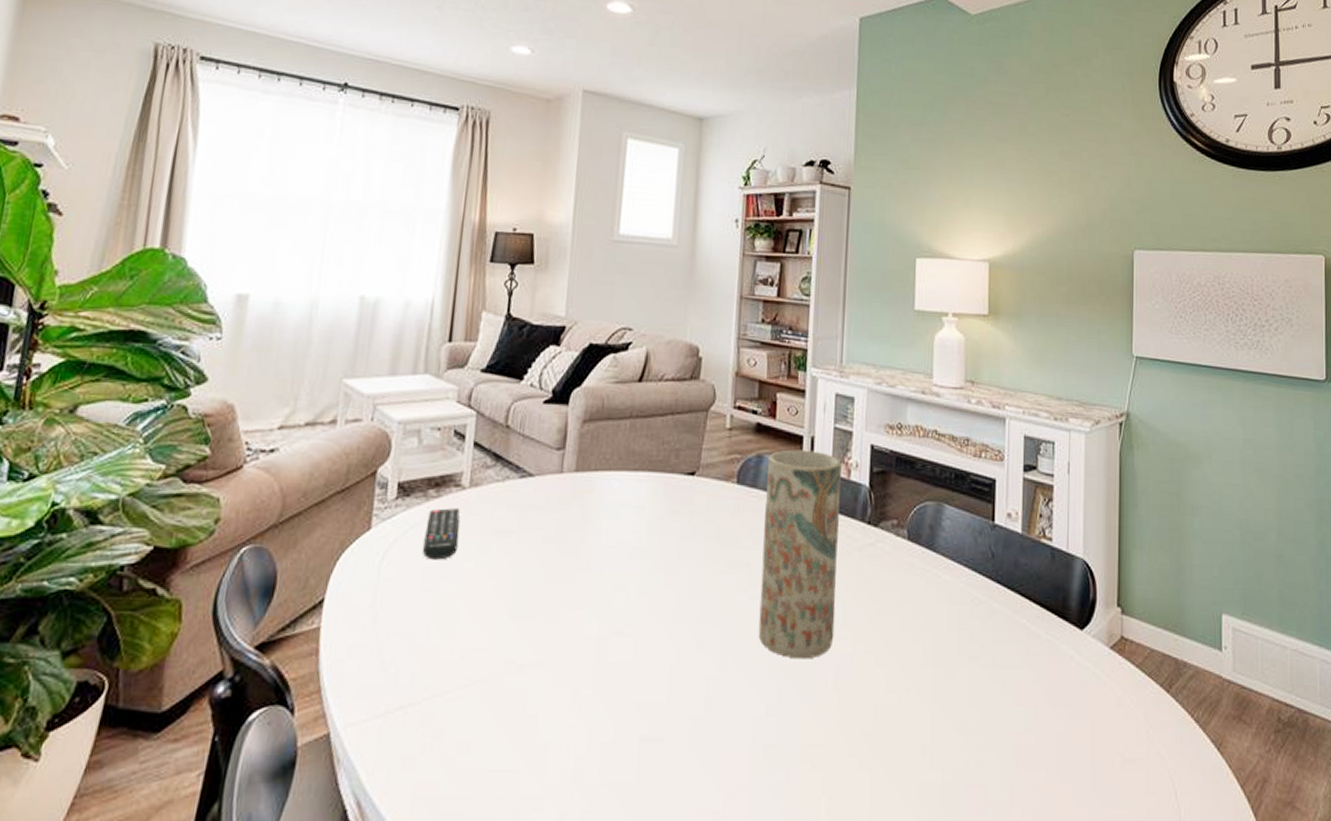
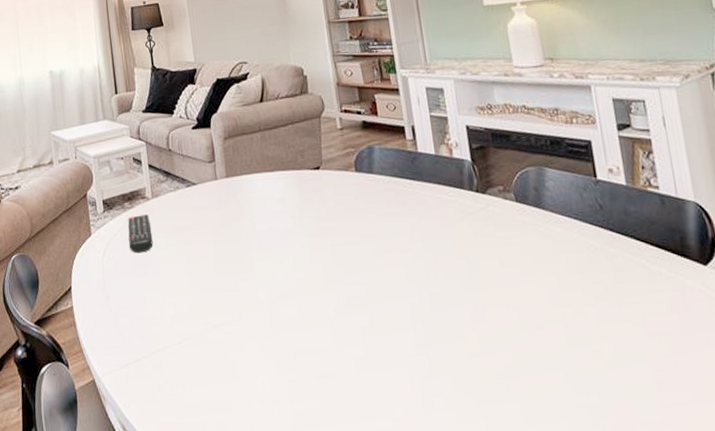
vase: present [758,449,842,659] -> none [377,137,464,308]

